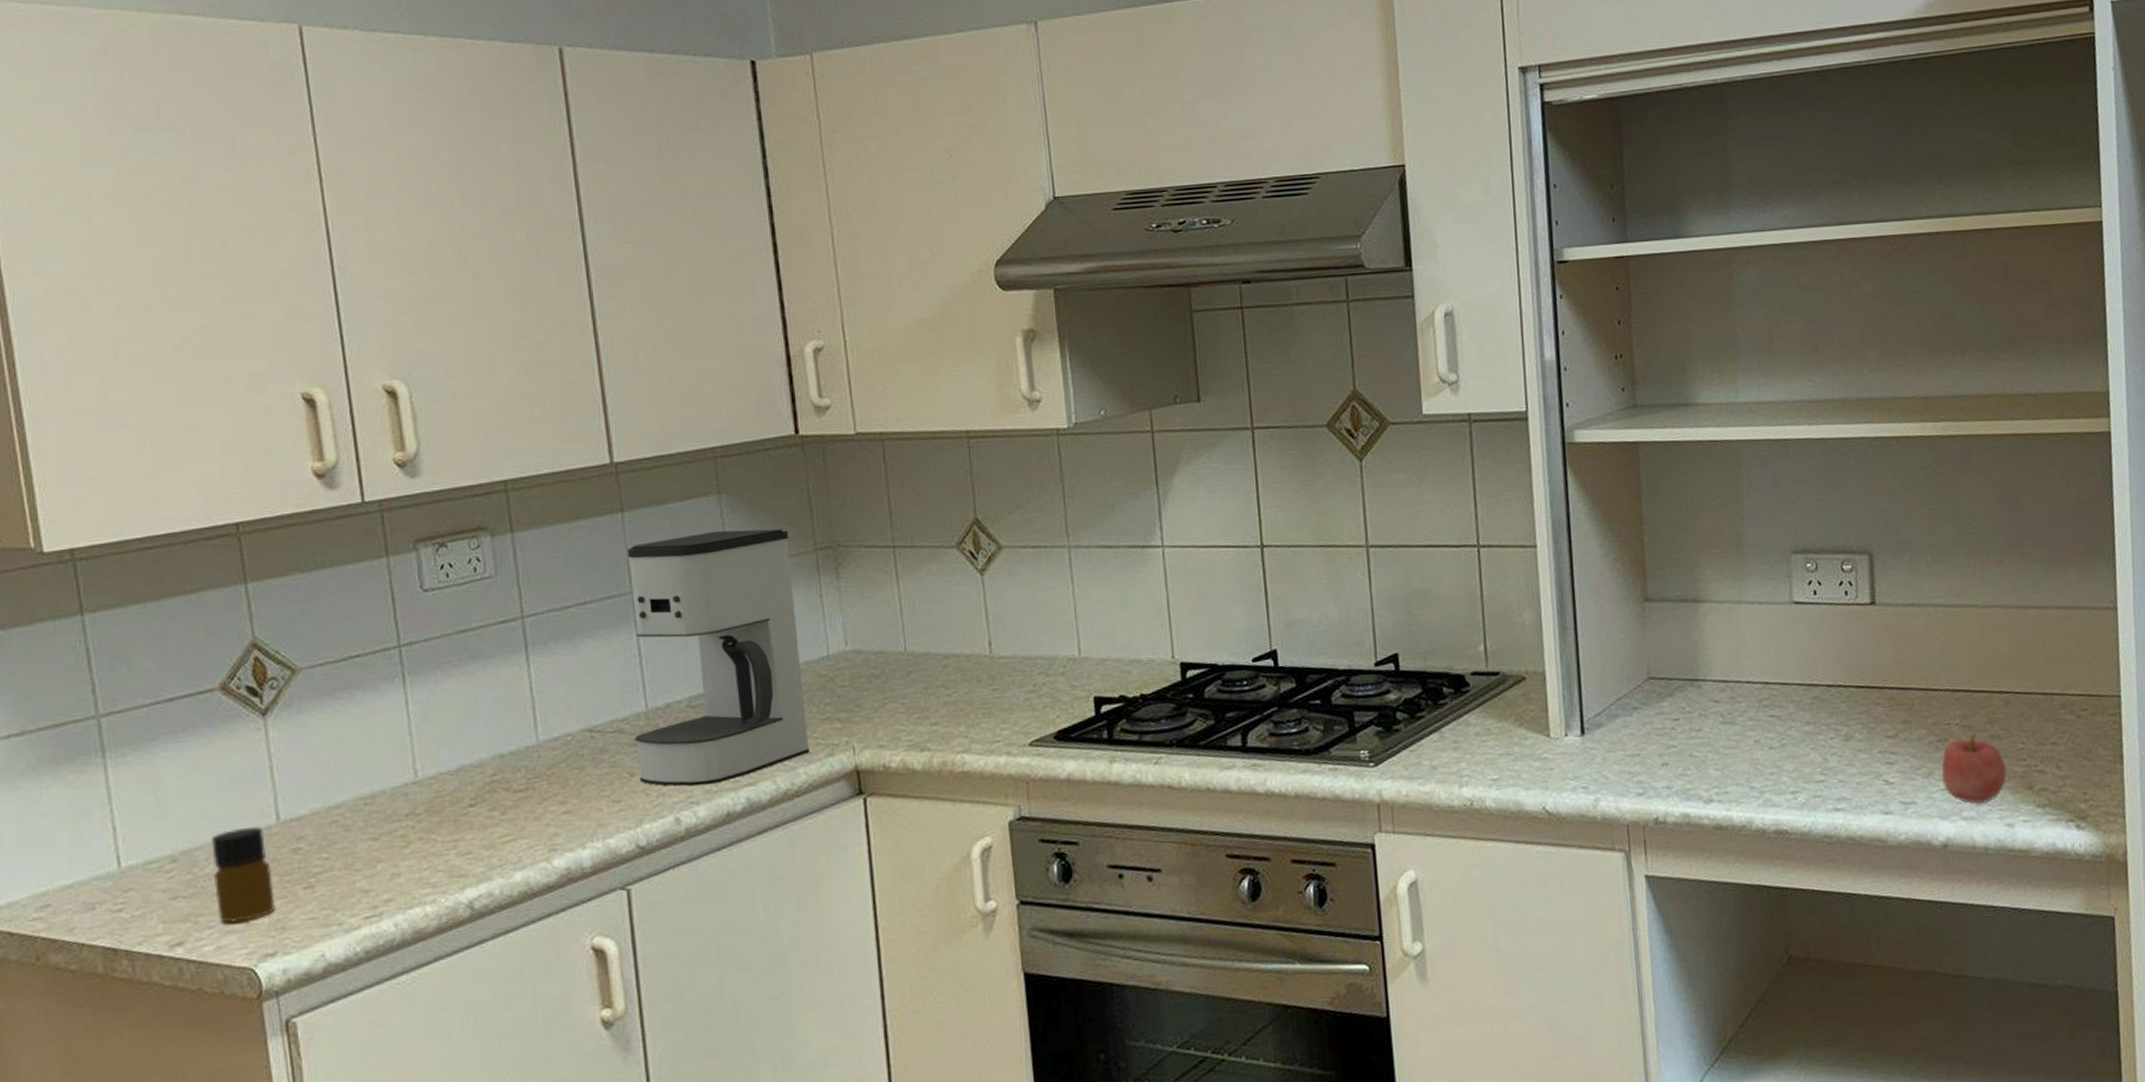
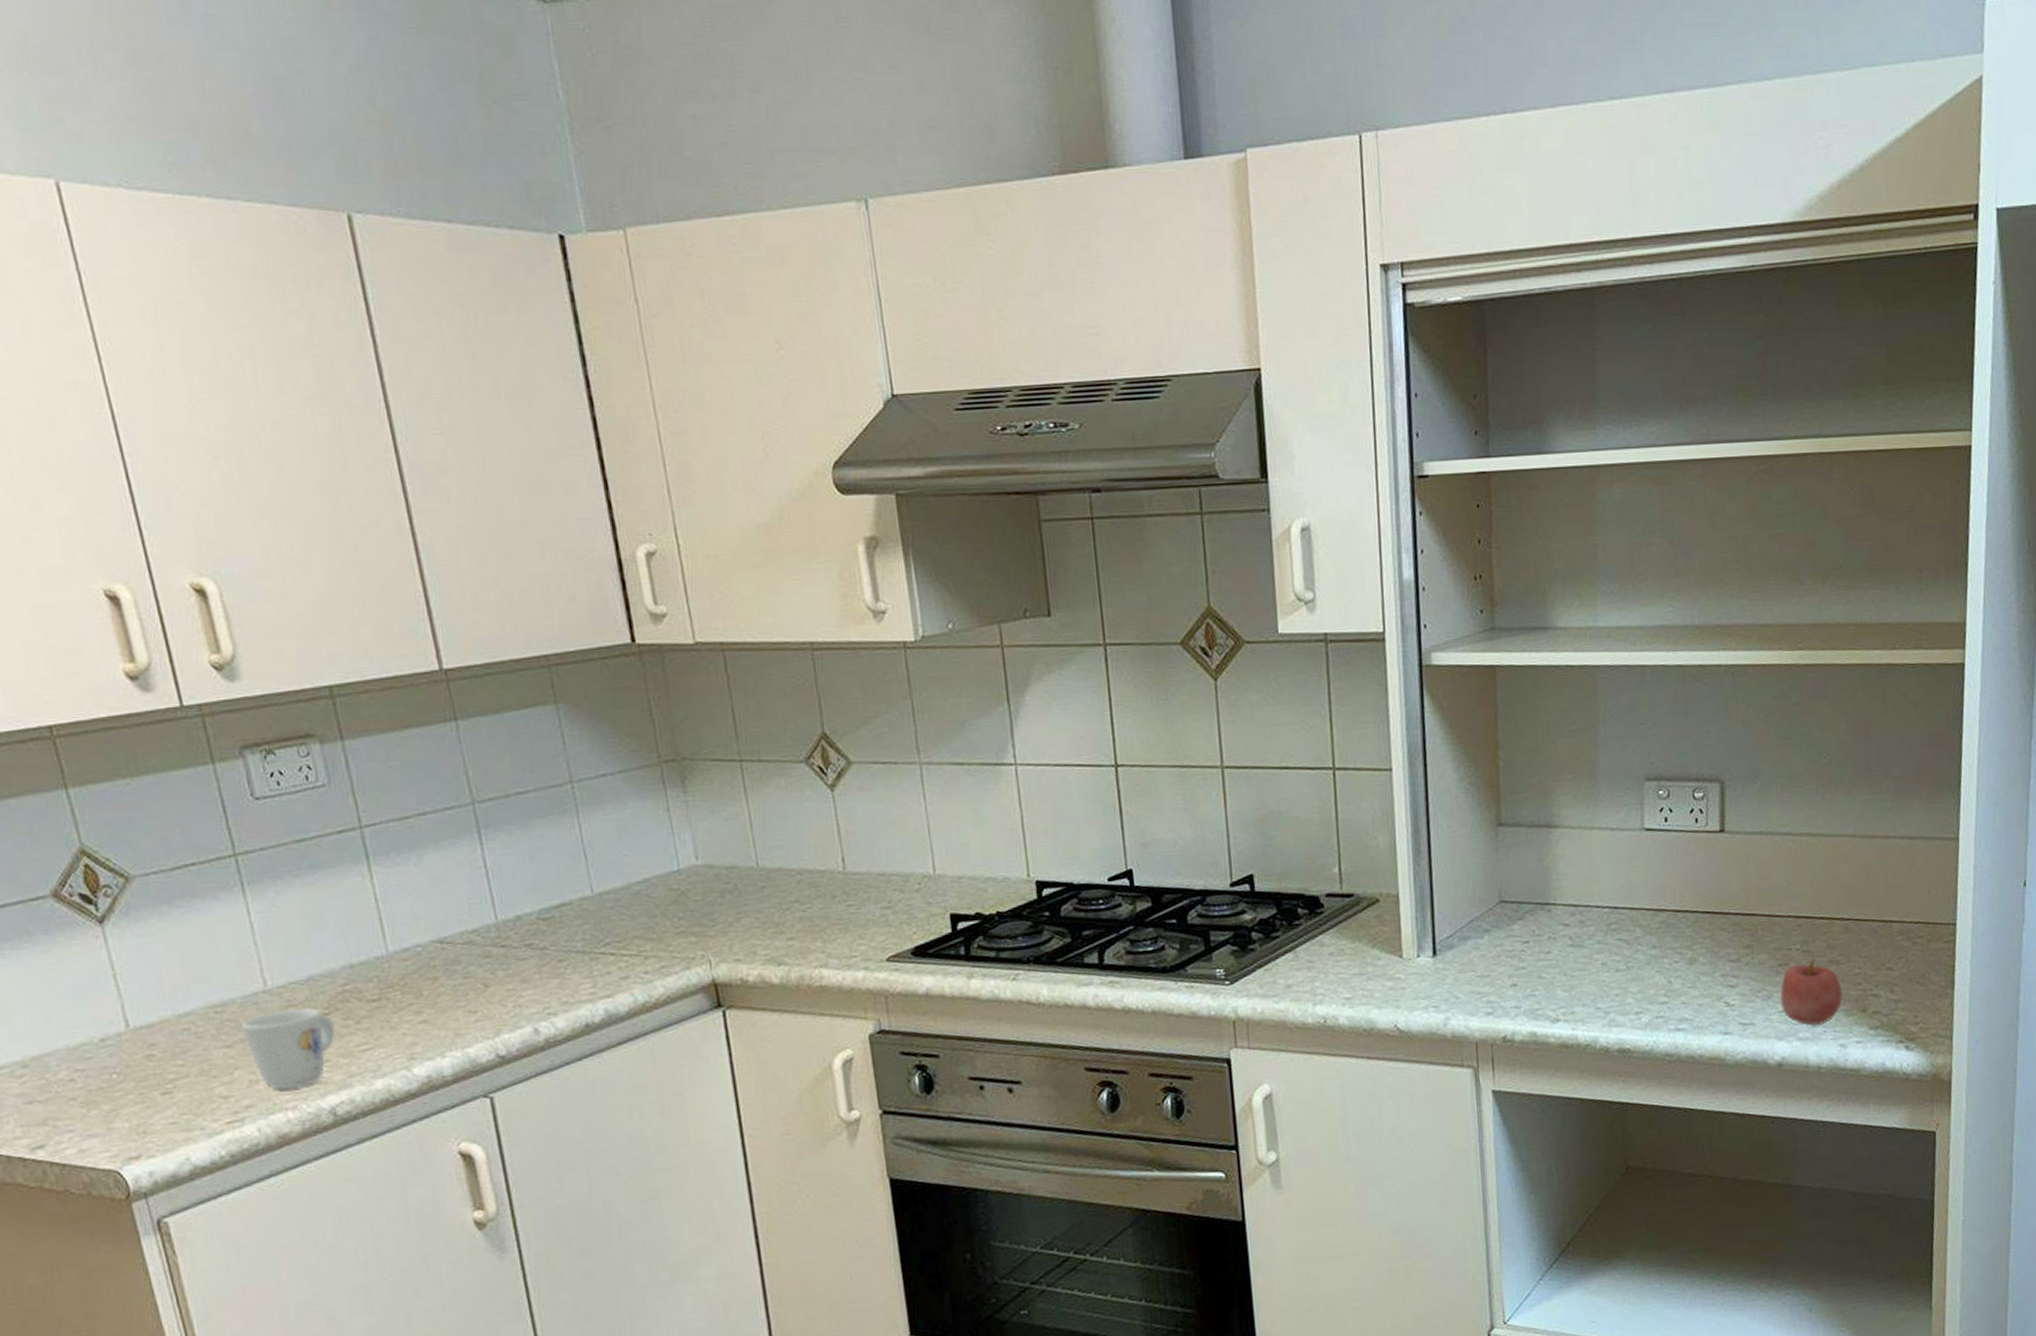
bottle: present [211,827,275,923] -> none [61,1034,135,1127]
mug: none [389,799,480,883] -> present [241,1008,335,1090]
coffee maker: present [627,529,810,787] -> none [464,740,666,998]

